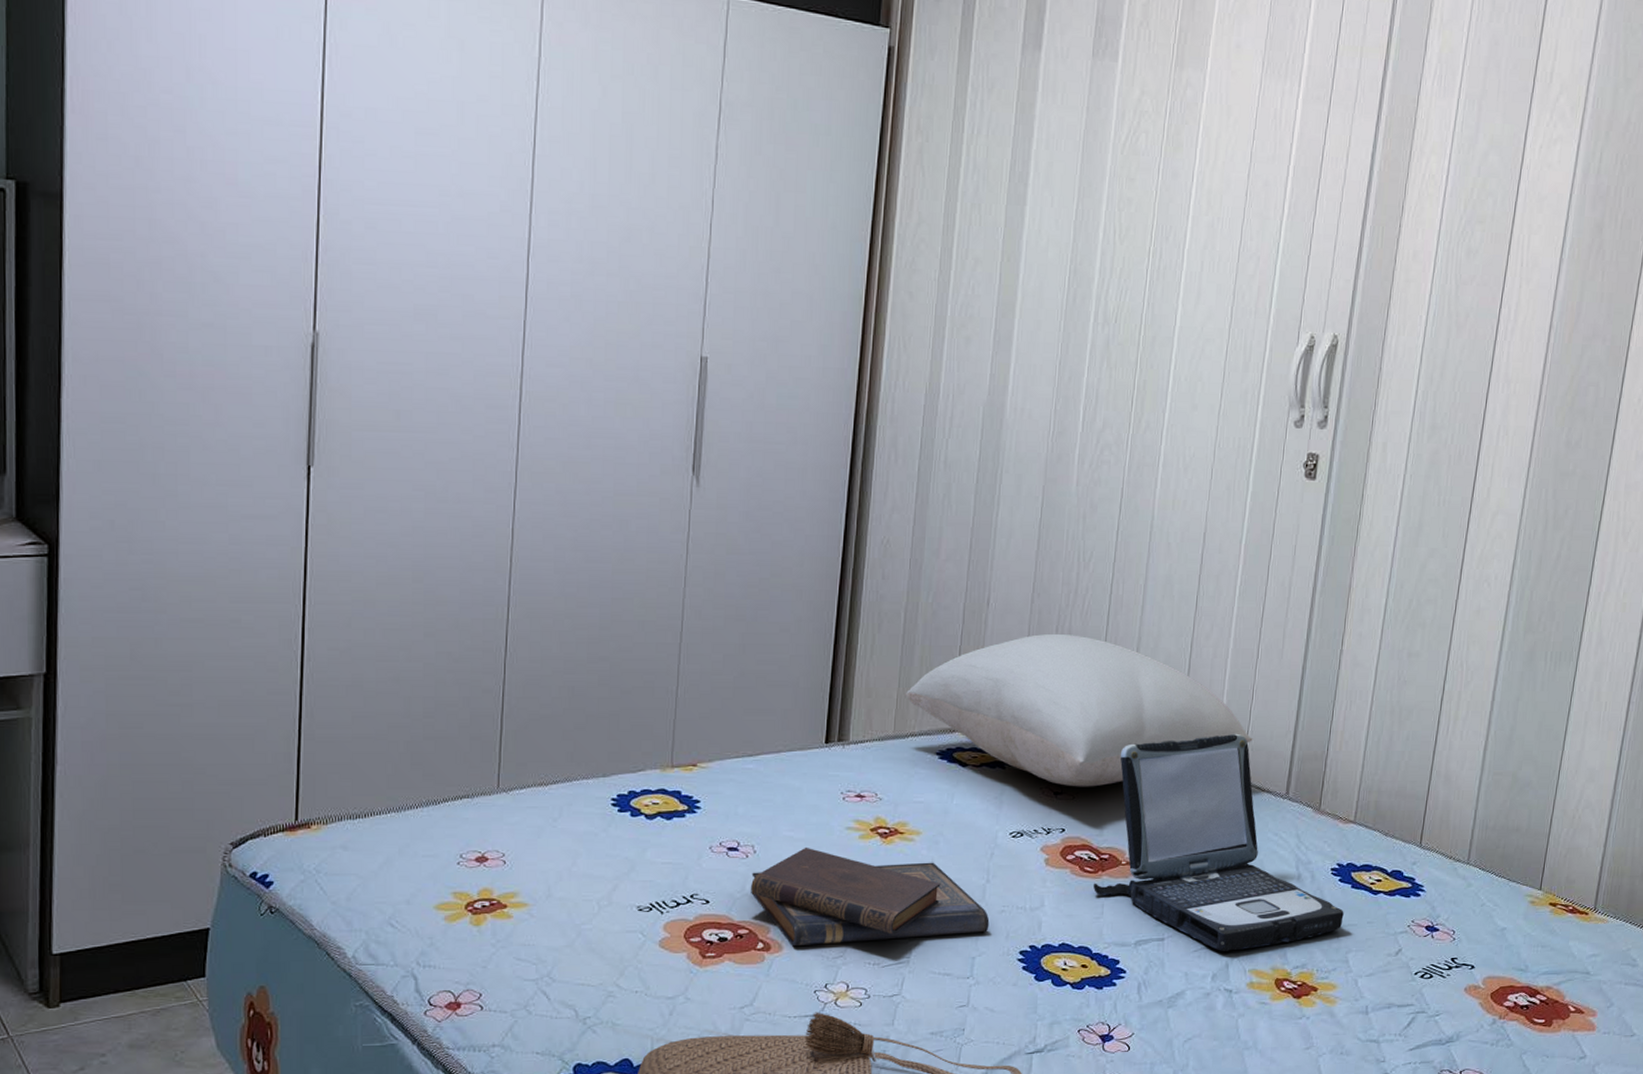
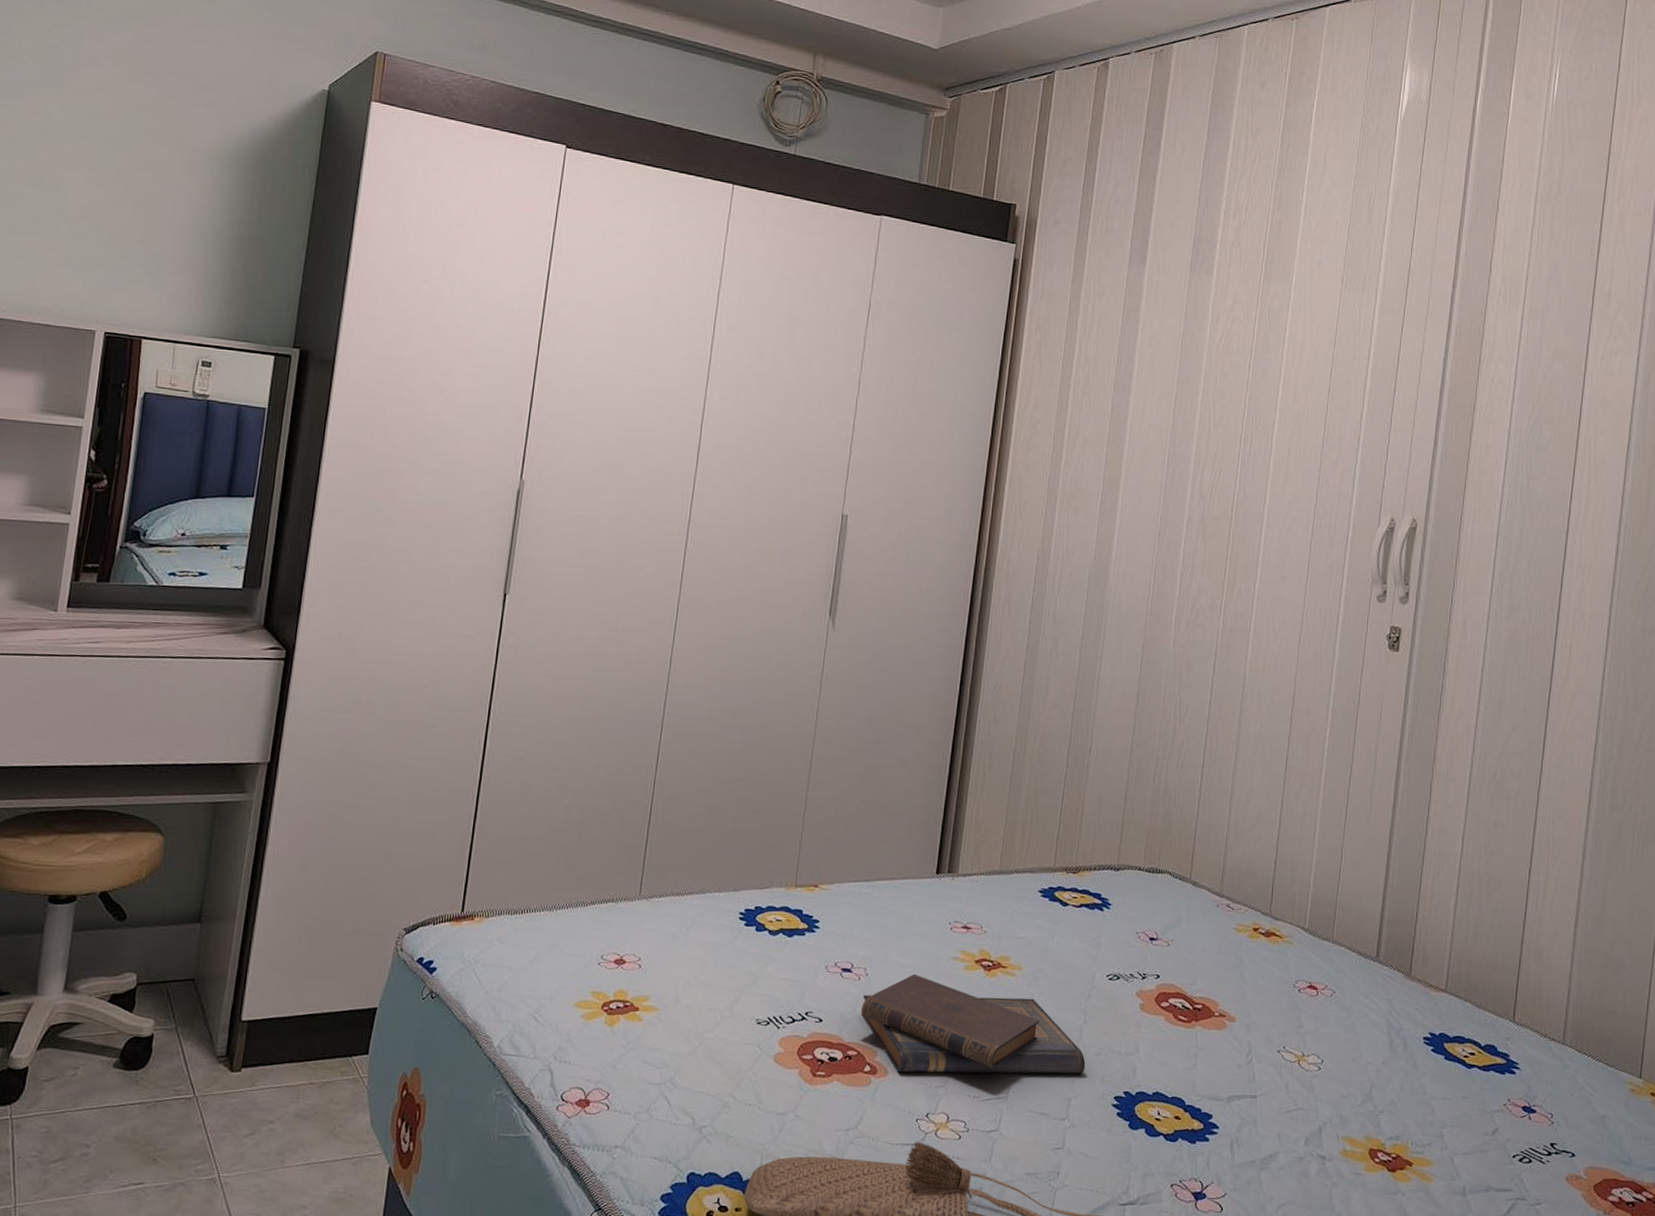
pillow: present [903,633,1253,787] -> none [1010,782,1343,935]
laptop: present [1094,733,1344,951] -> none [1187,892,1438,1115]

